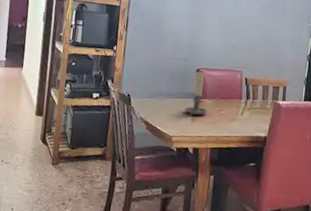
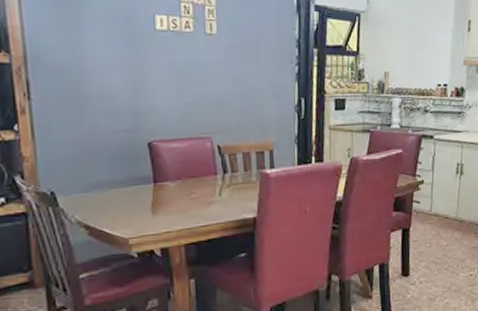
candle holder: present [184,71,208,116] -> none [139,145,174,207]

